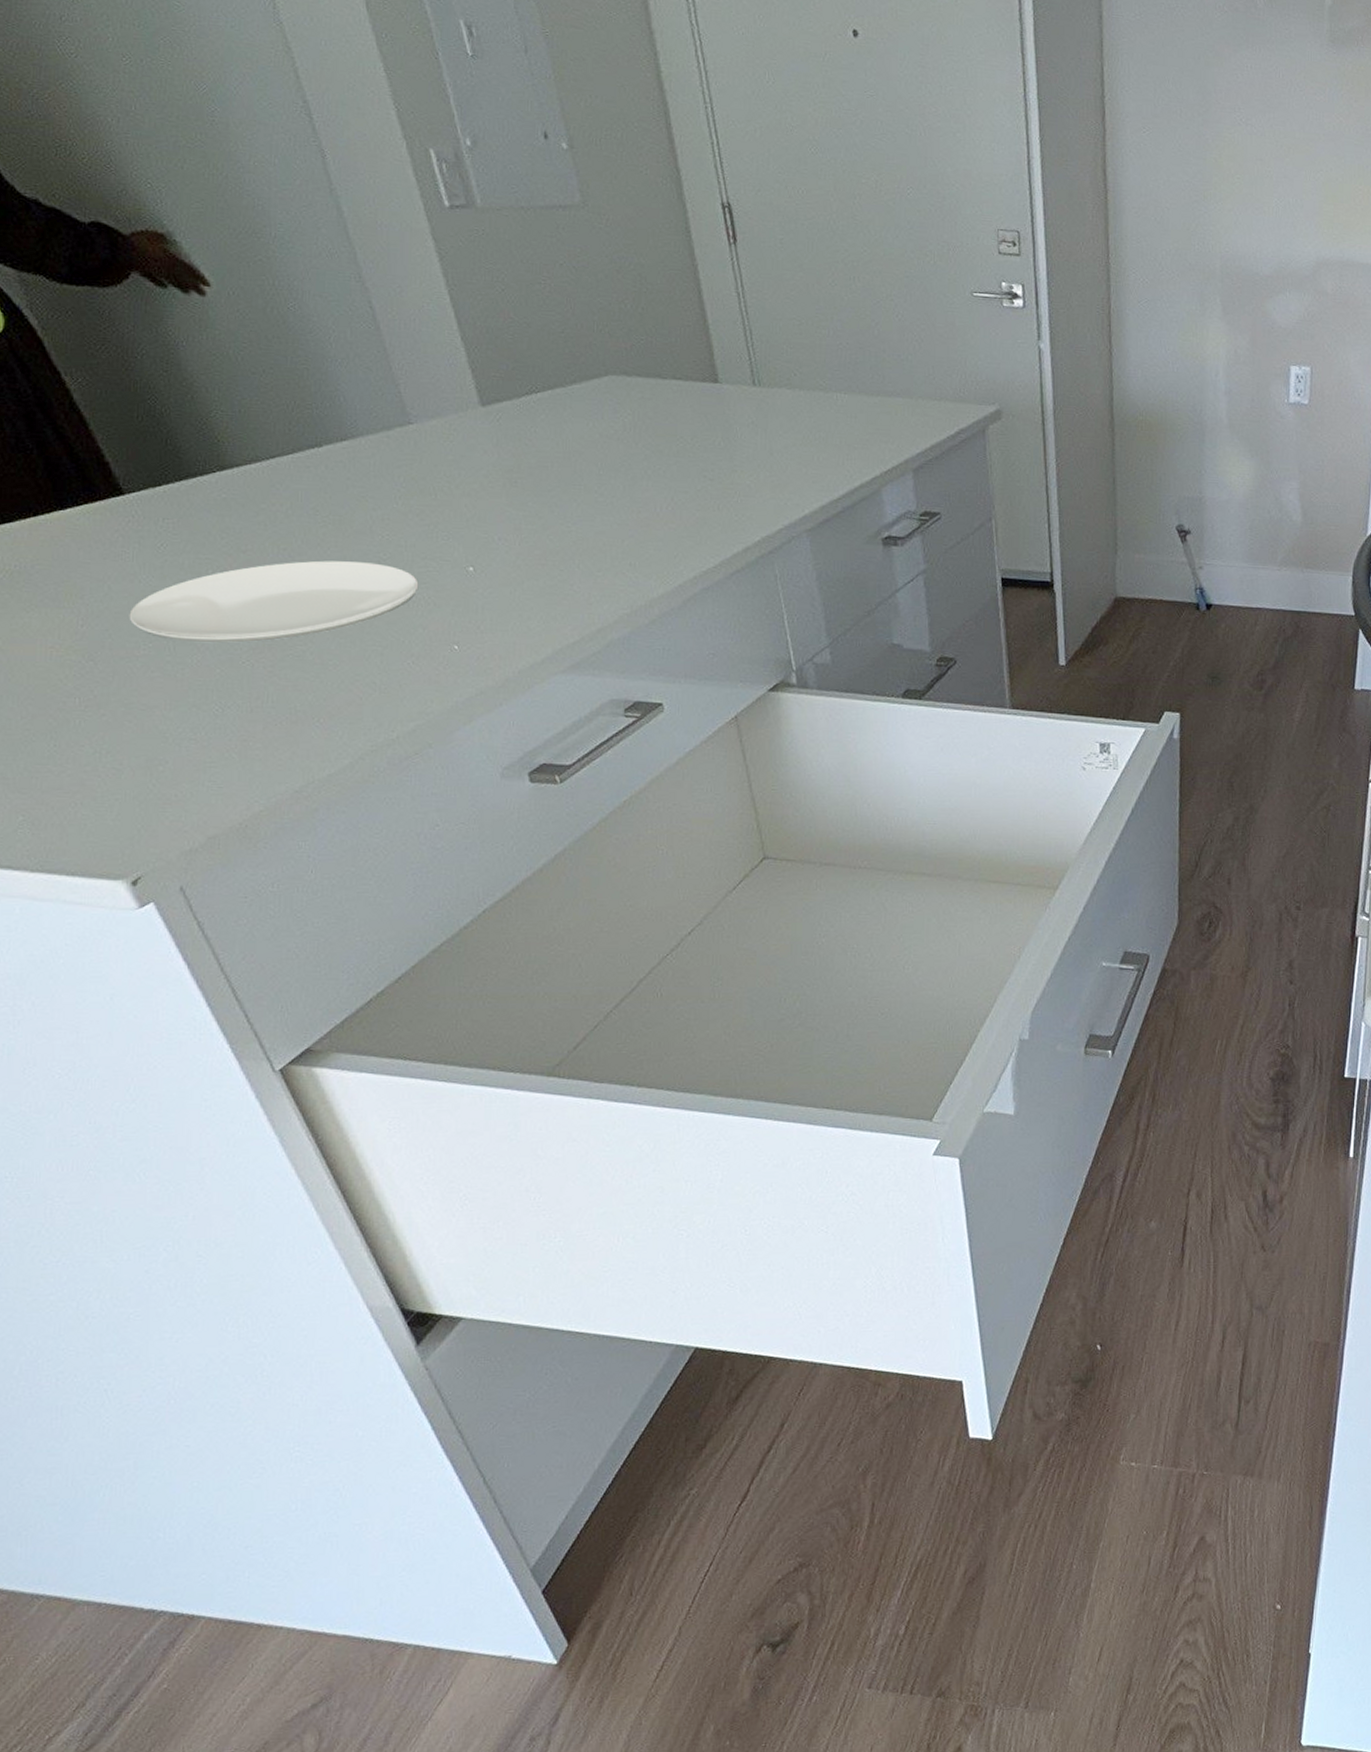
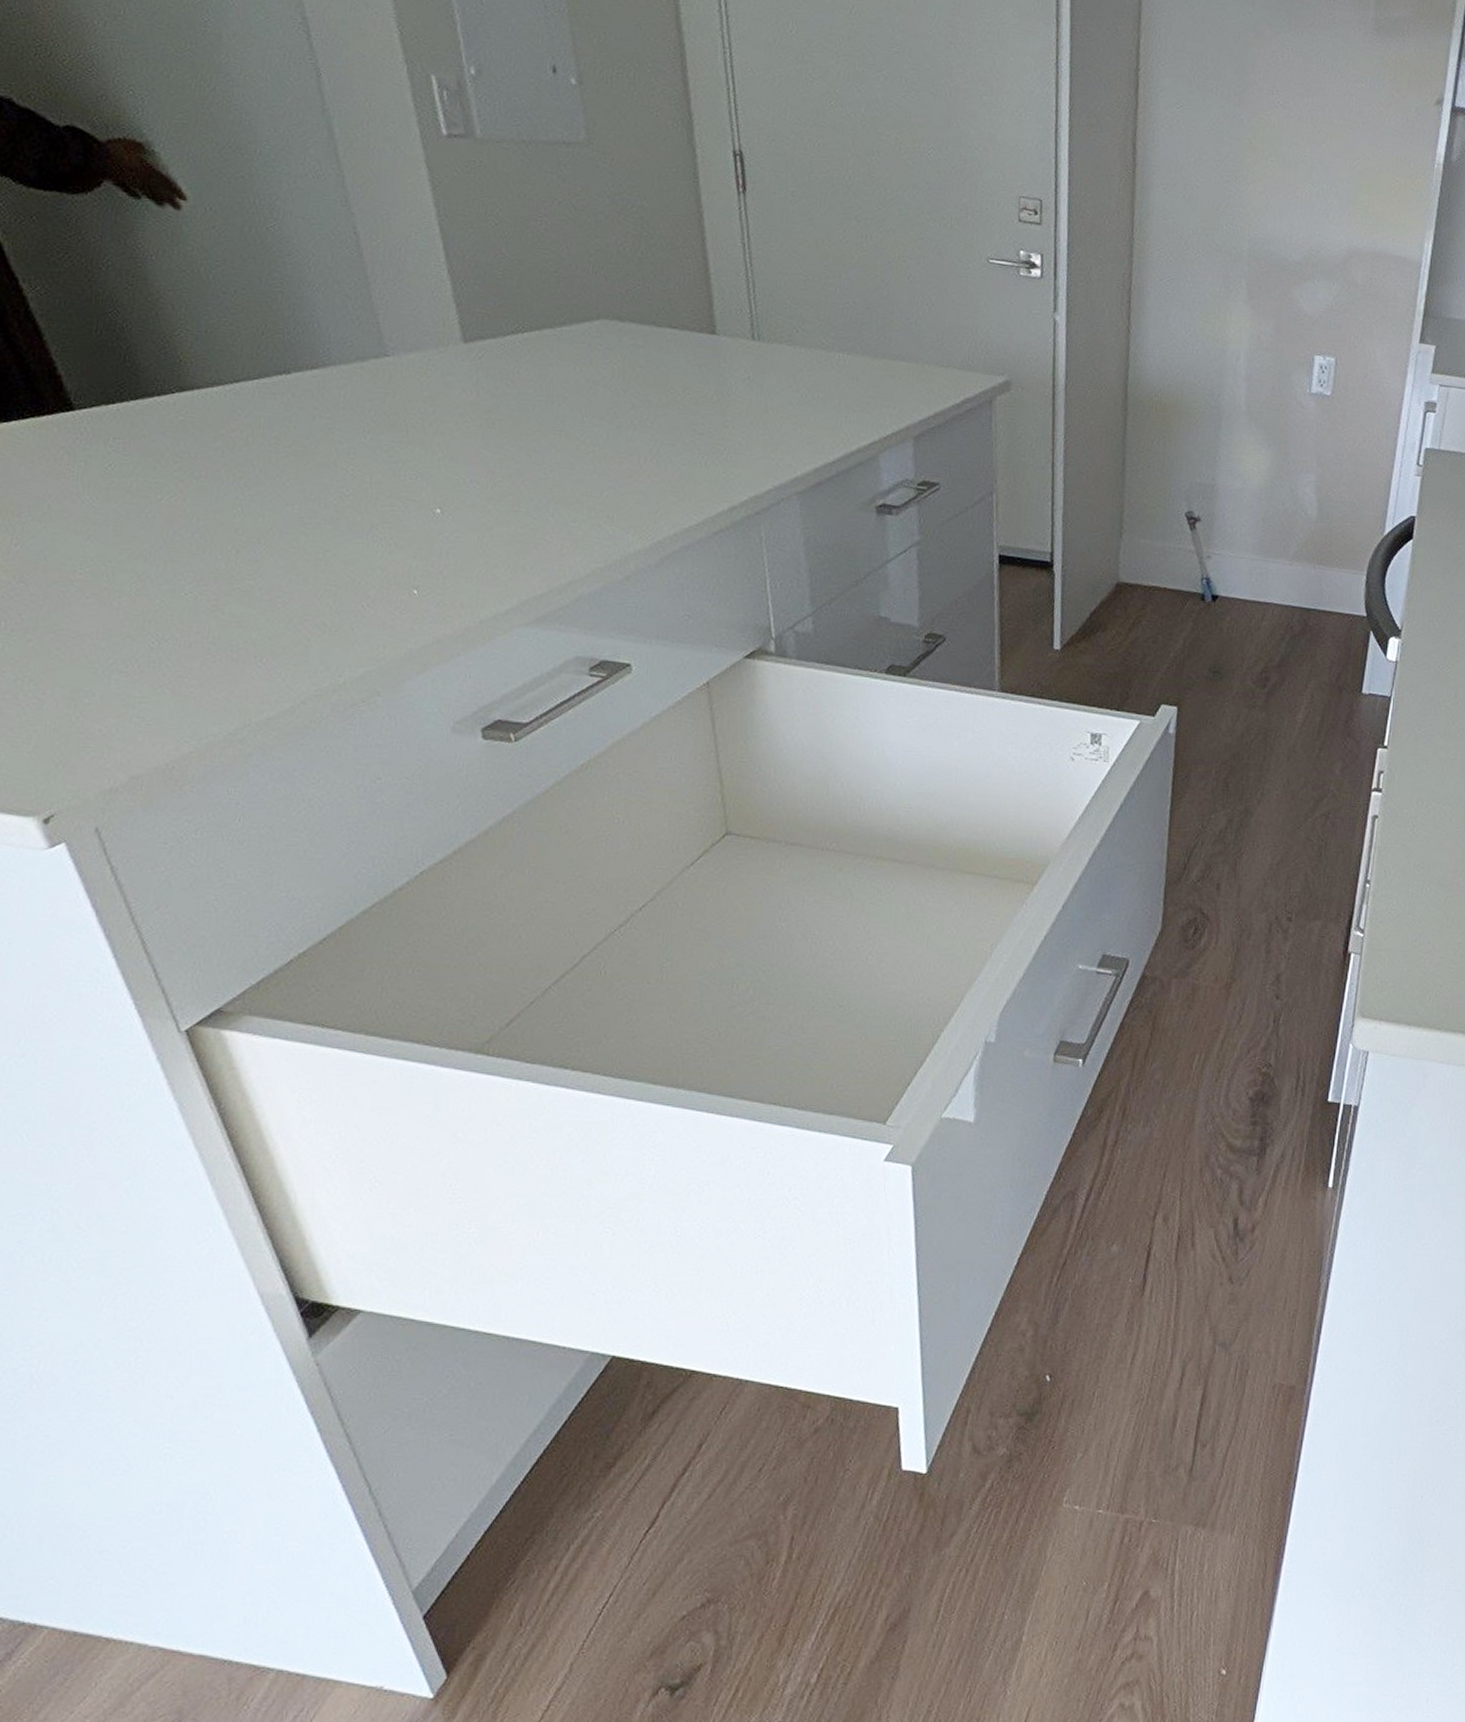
plate: present [129,560,419,643] -> none [67,491,382,573]

